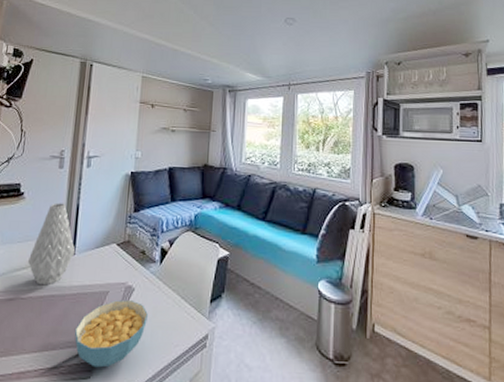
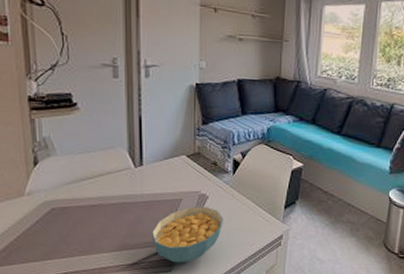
vase: present [27,203,76,286] -> none [92,114,143,194]

